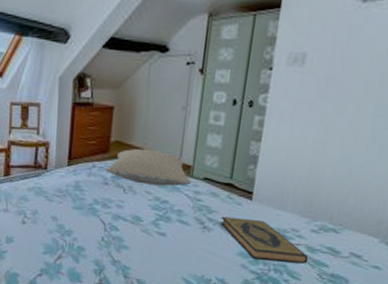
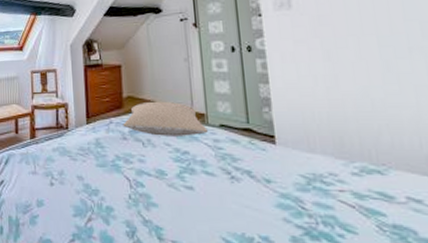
hardback book: present [220,216,309,264] -> none [247,164,360,214]

